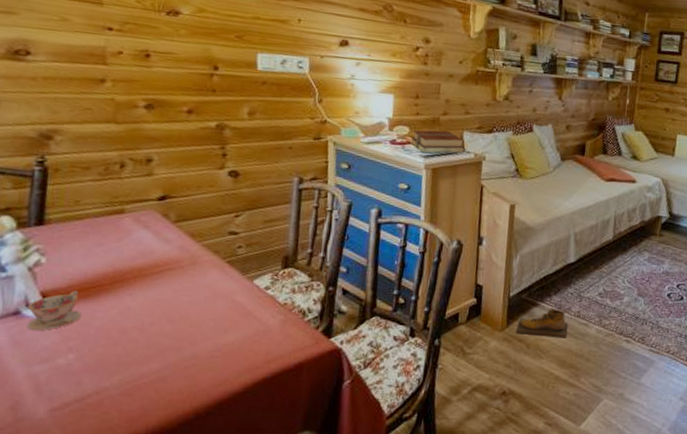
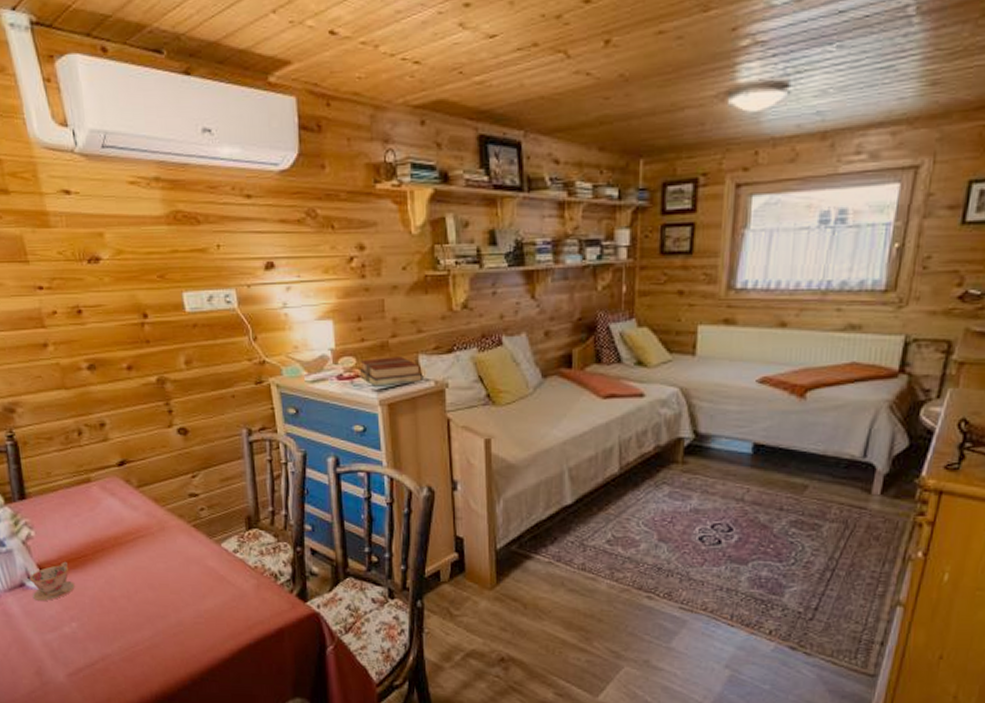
shoe: present [516,309,569,338] -> none [508,561,572,596]

